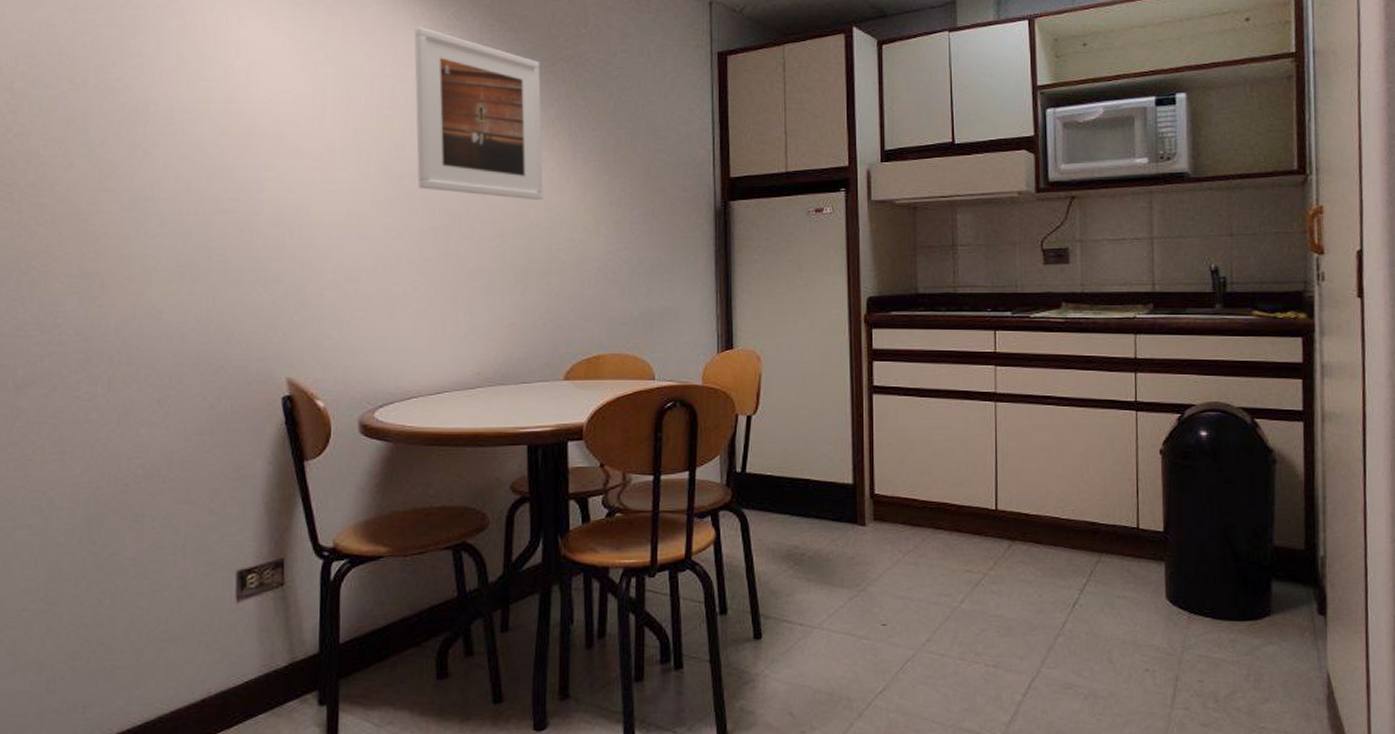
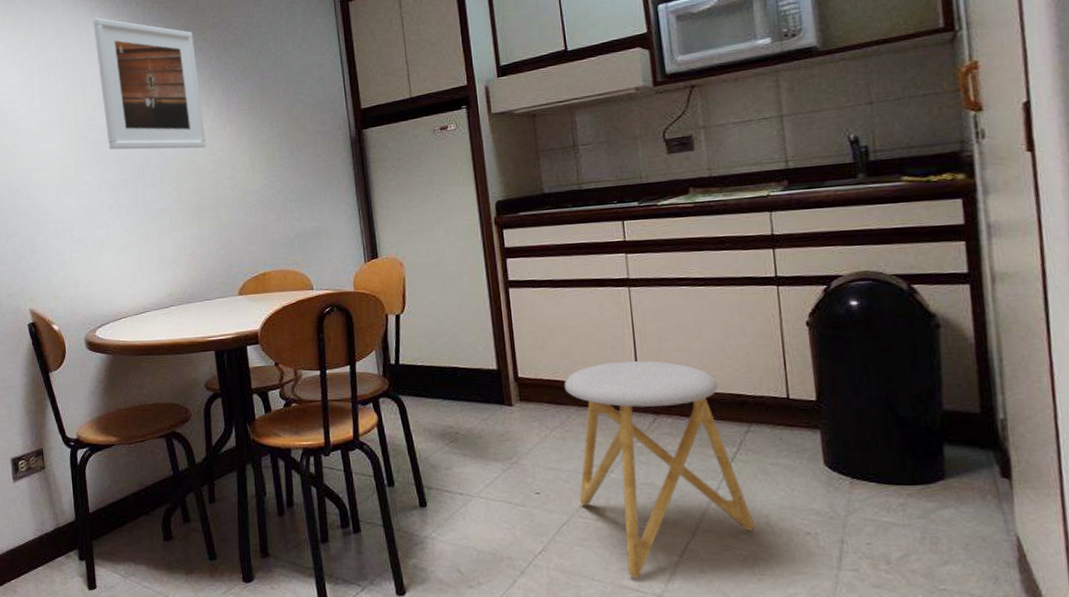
stool: none [922,481,1099,720] -> present [564,360,756,578]

